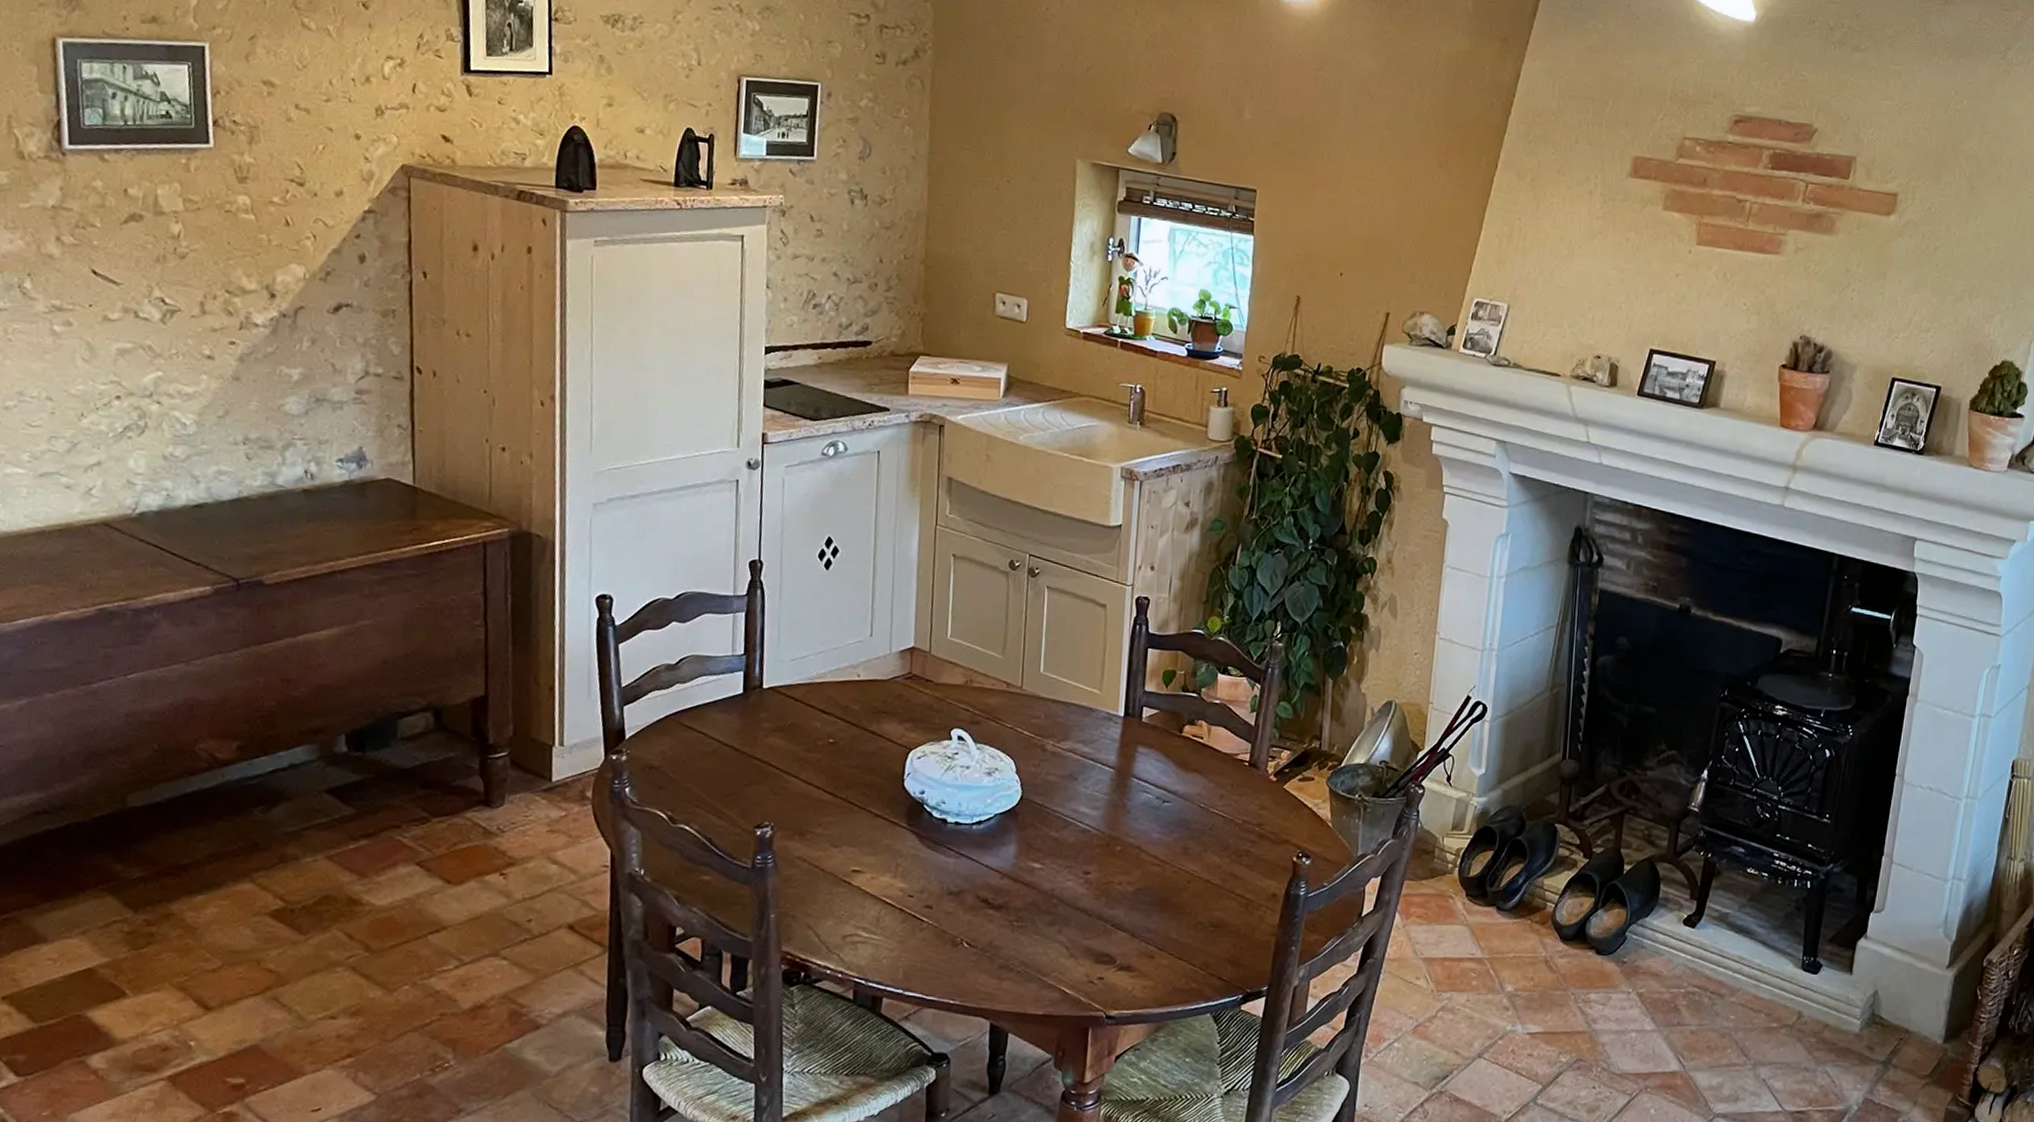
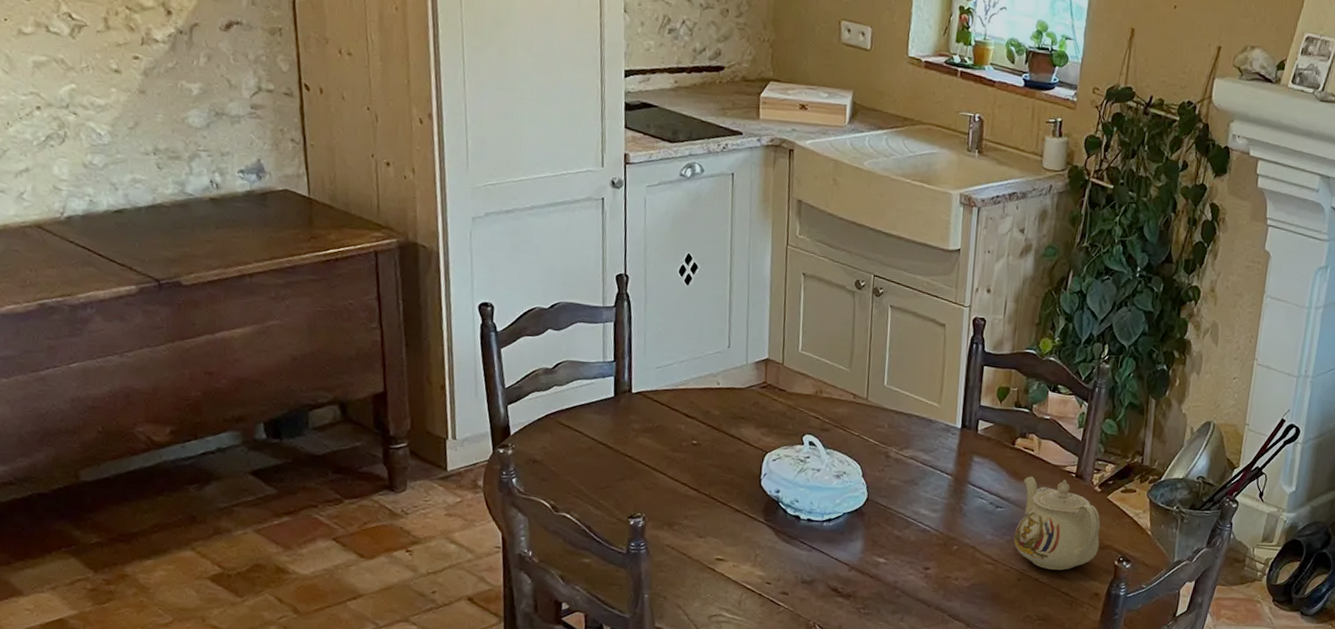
teapot: none [1182,766,1277,870] -> present [1013,476,1101,571]

